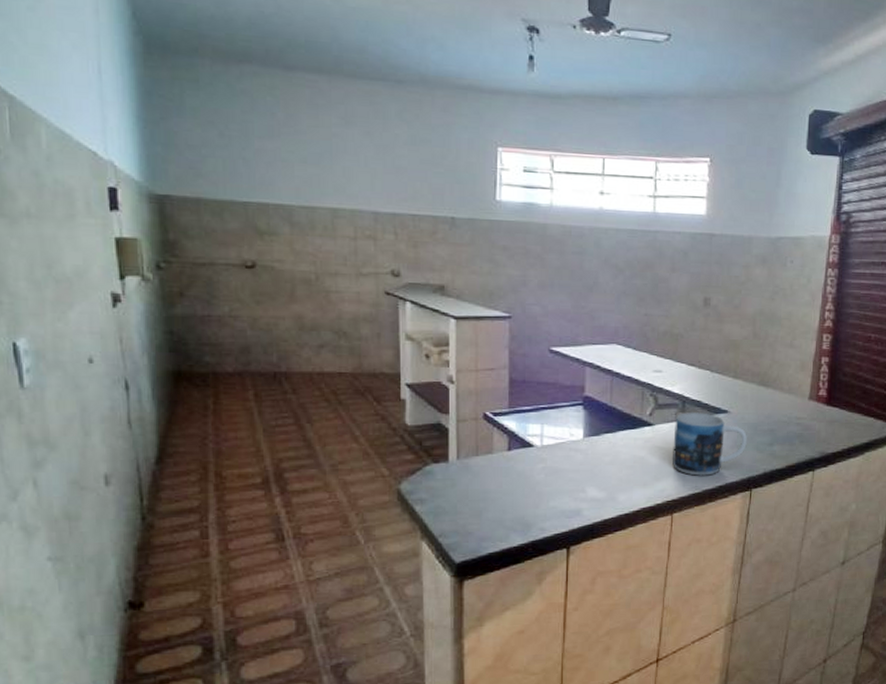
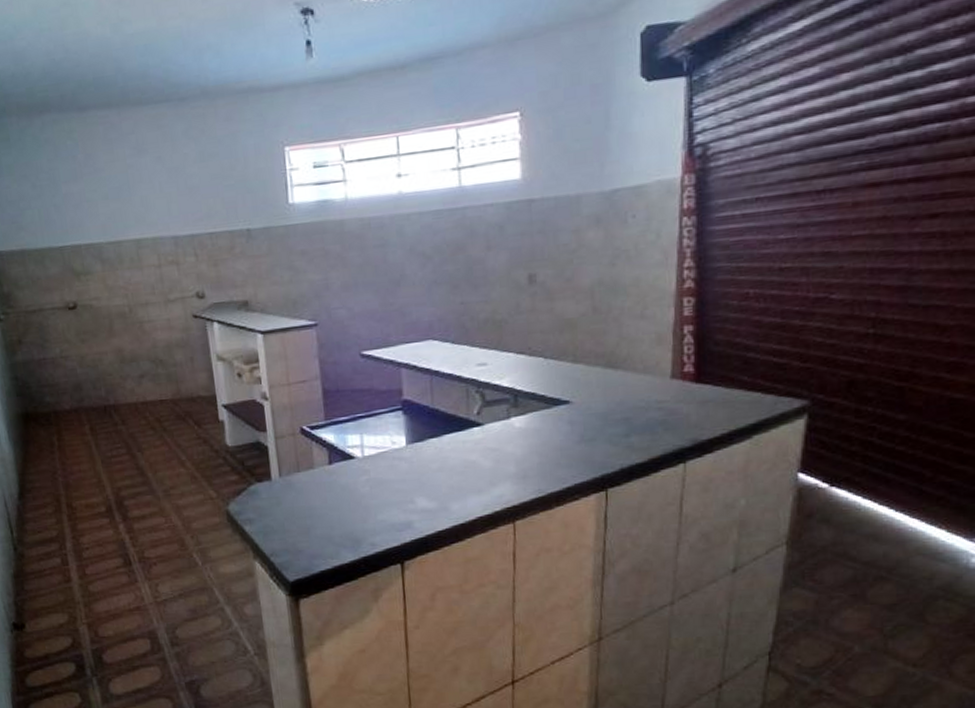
mug: present [673,411,747,476] -> none [507,405,597,478]

